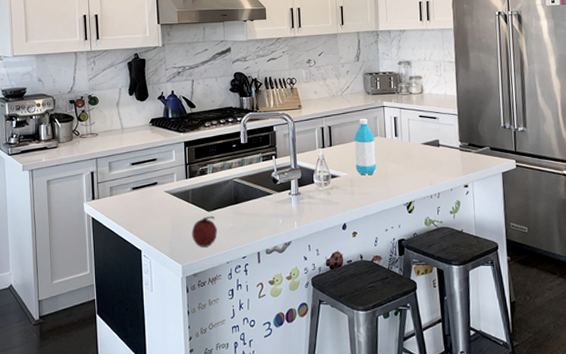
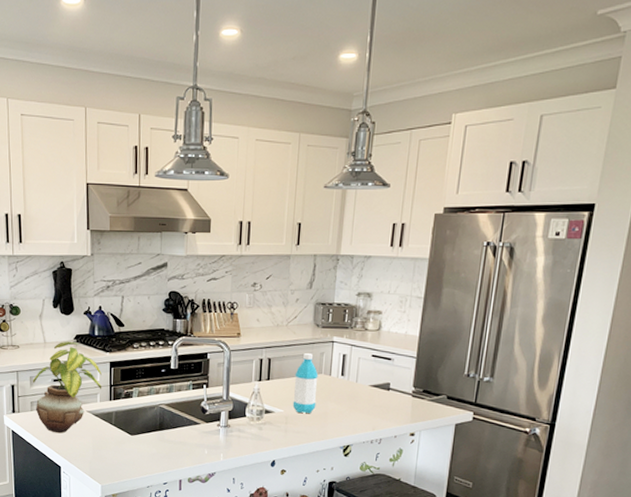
potted plant: none [111,125,178,216] -> present [32,341,102,434]
fruit: present [192,215,217,247] -> none [113,439,139,470]

